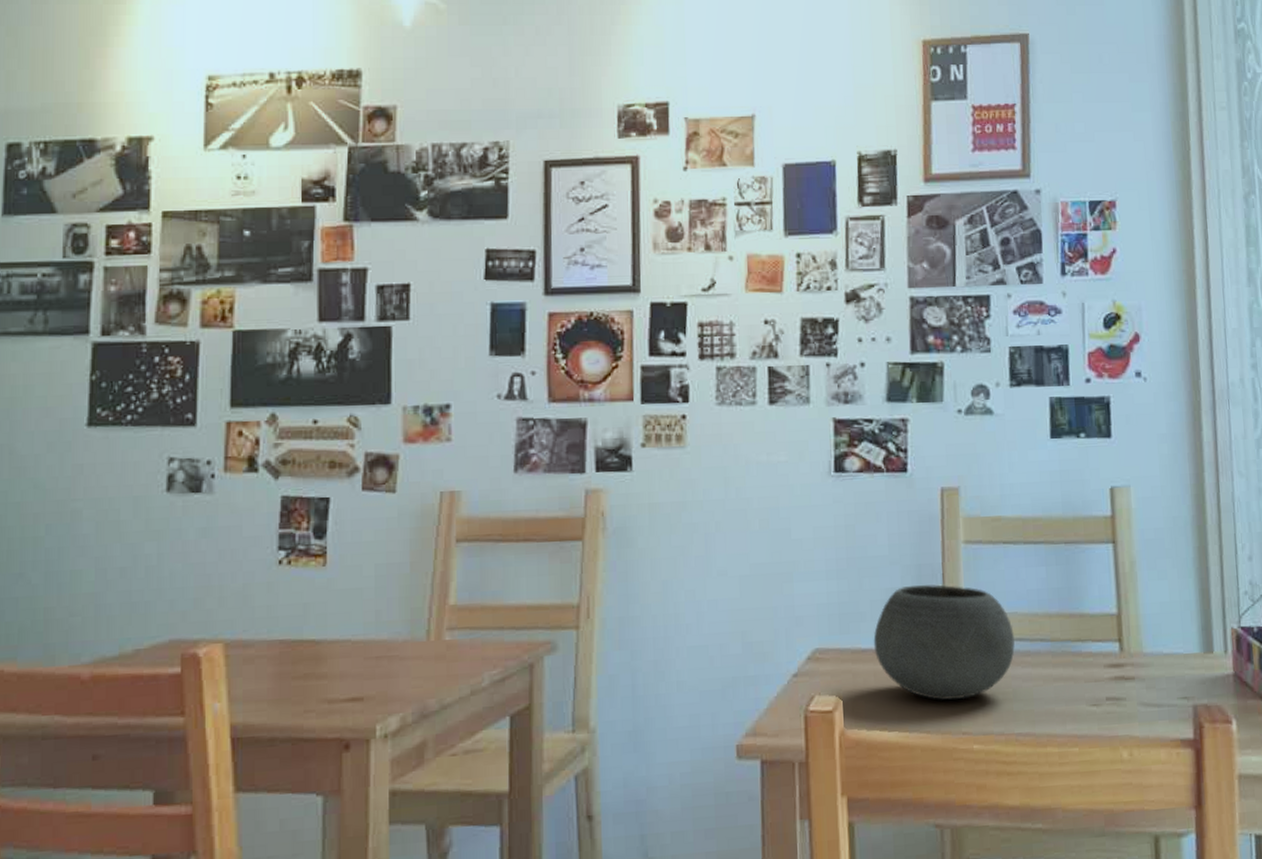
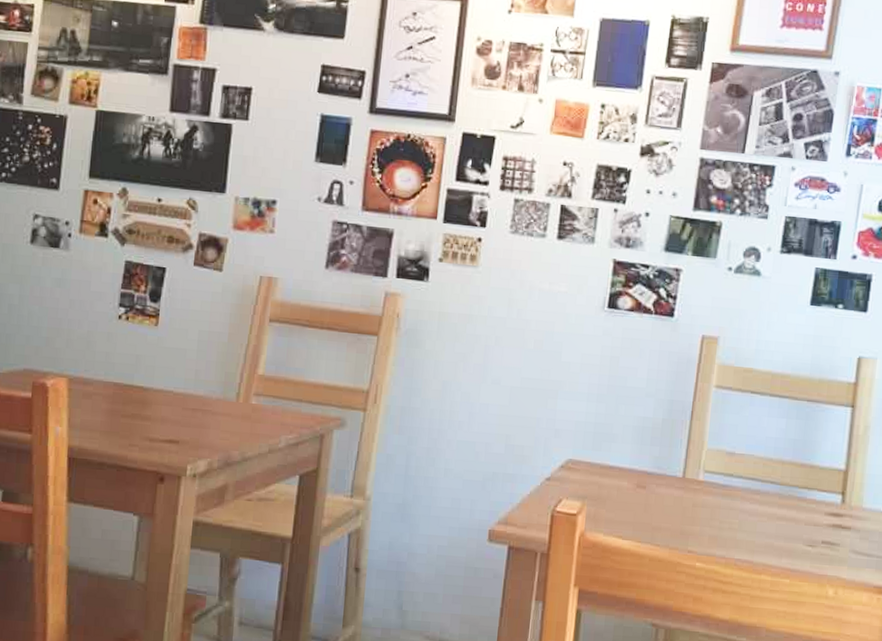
bowl: present [873,584,1015,700] -> none [620,417,748,522]

